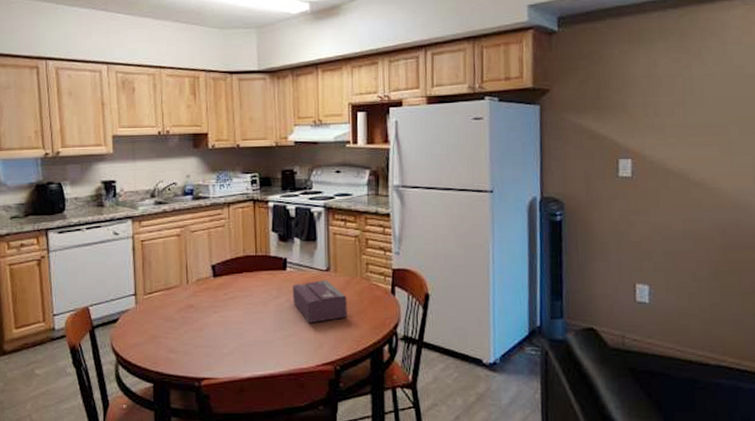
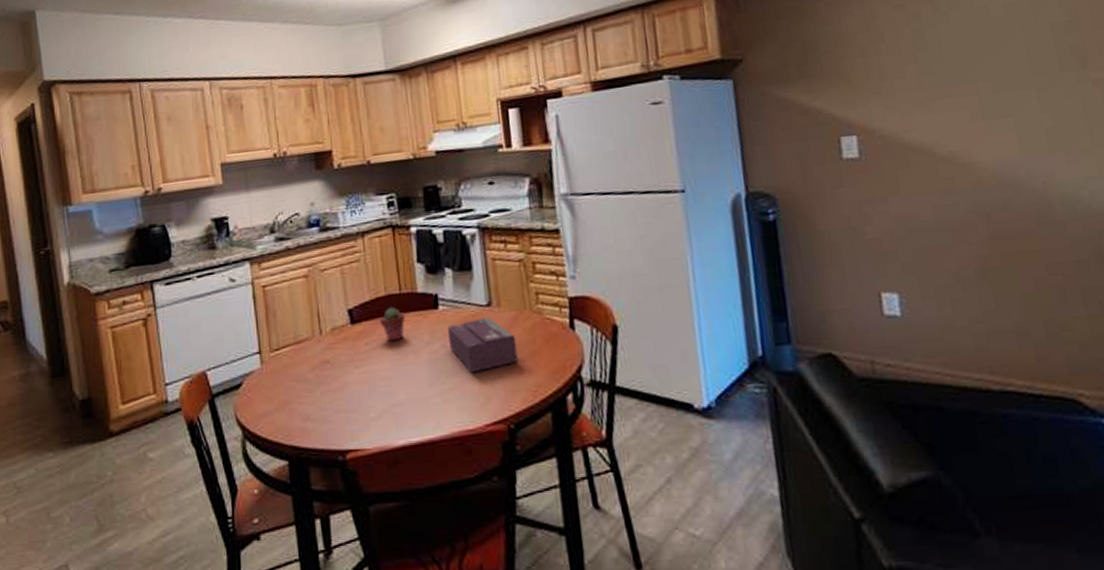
potted succulent: none [237,266,258,294] -> present [379,307,405,342]

